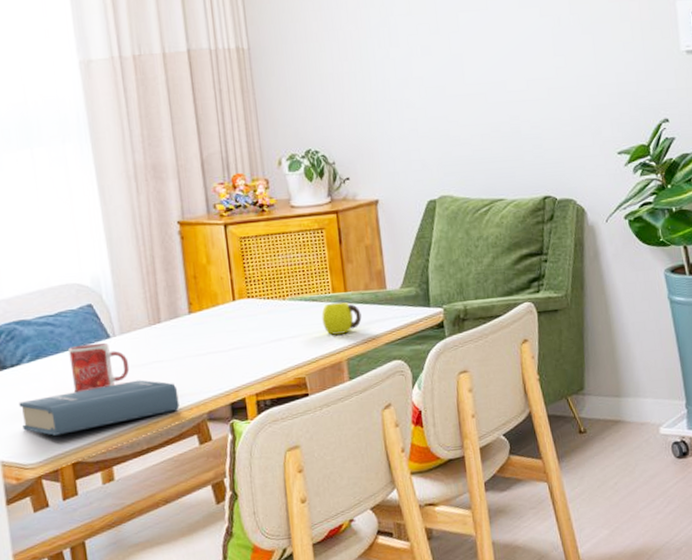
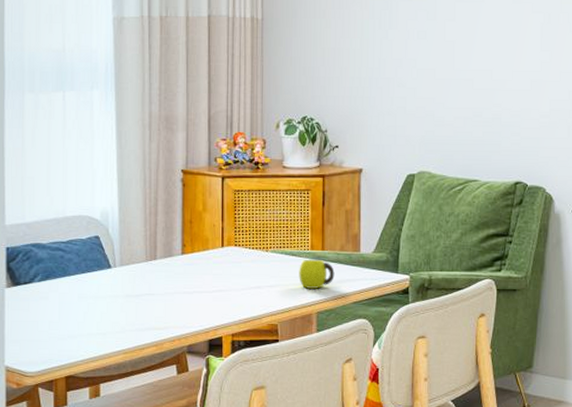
hardback book: present [19,380,180,436] -> none [27,309,164,350]
mug: present [68,342,130,393] -> none [74,271,125,314]

